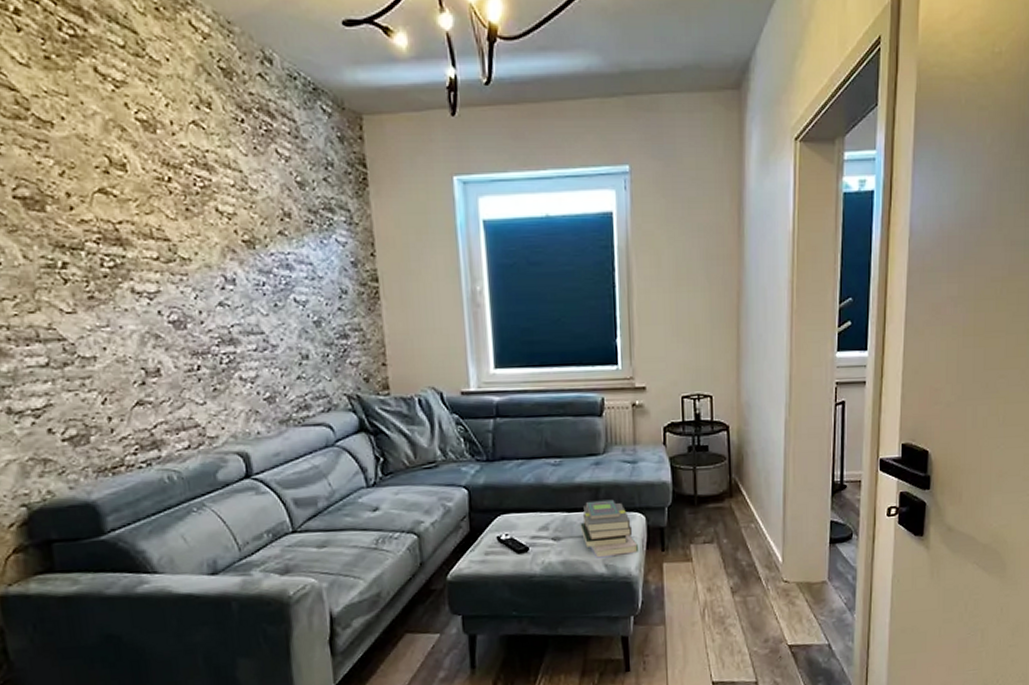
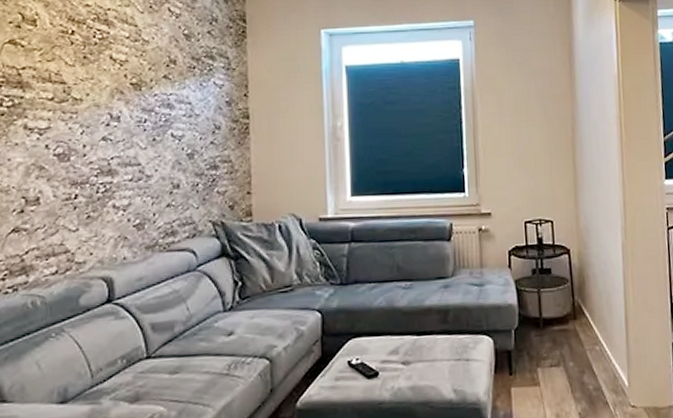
books: present [580,499,638,558] -> none [429,322,486,383]

